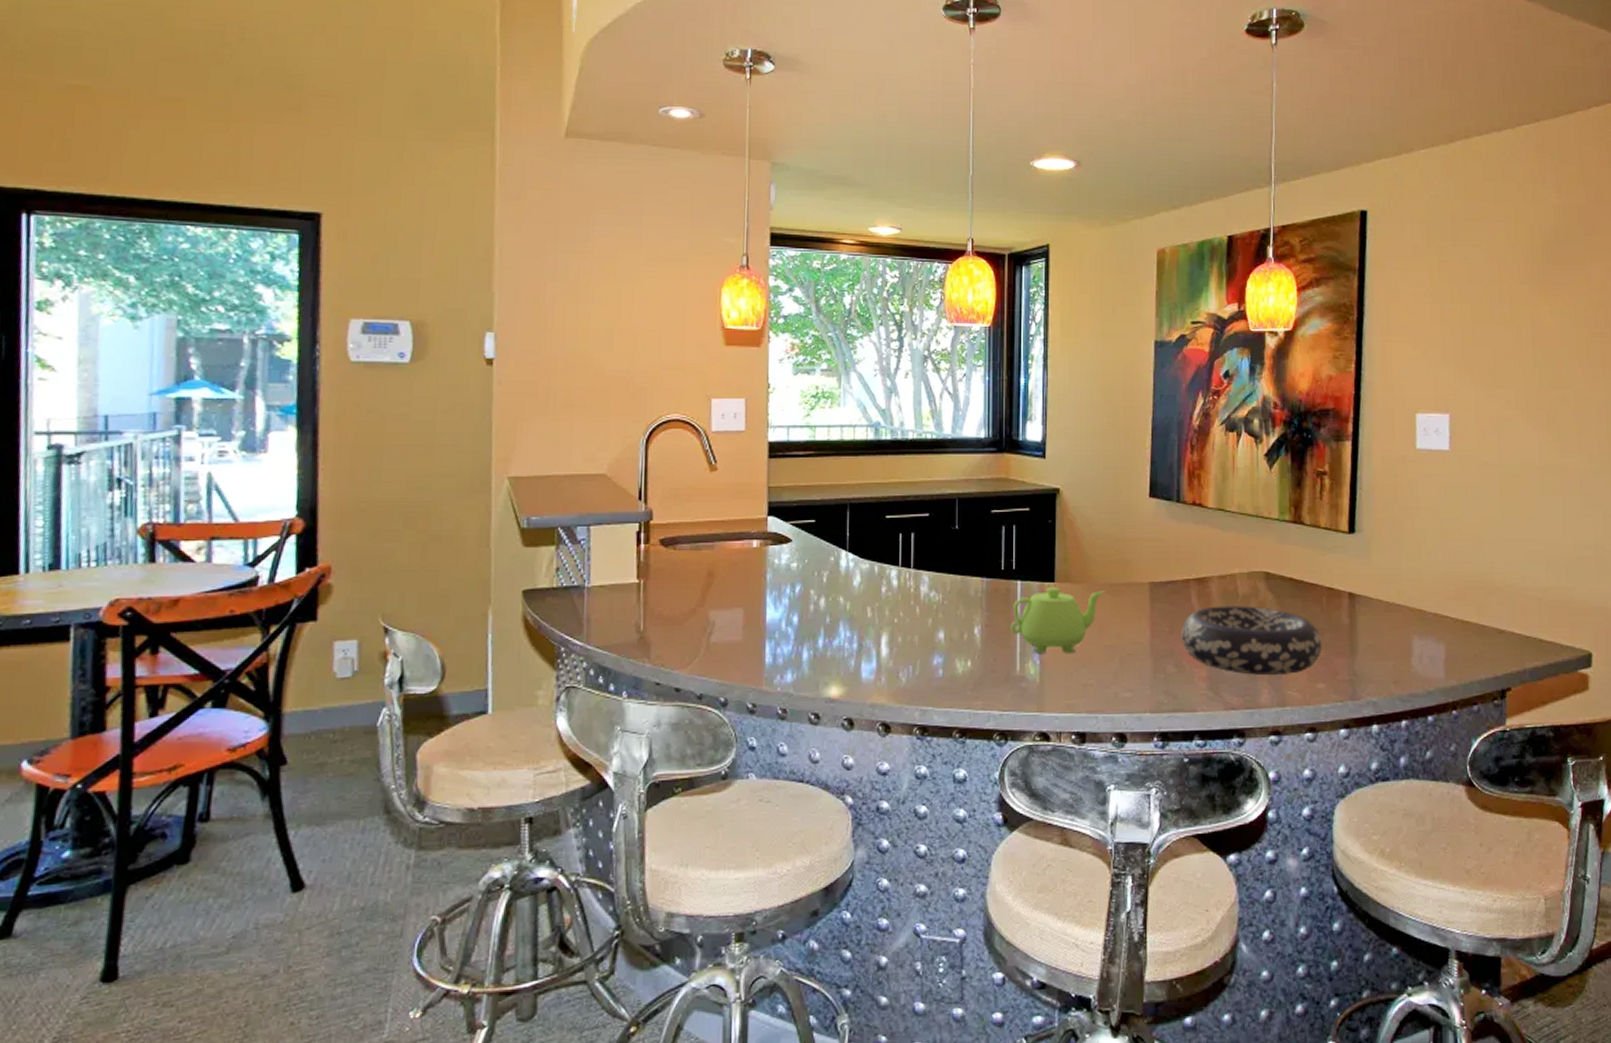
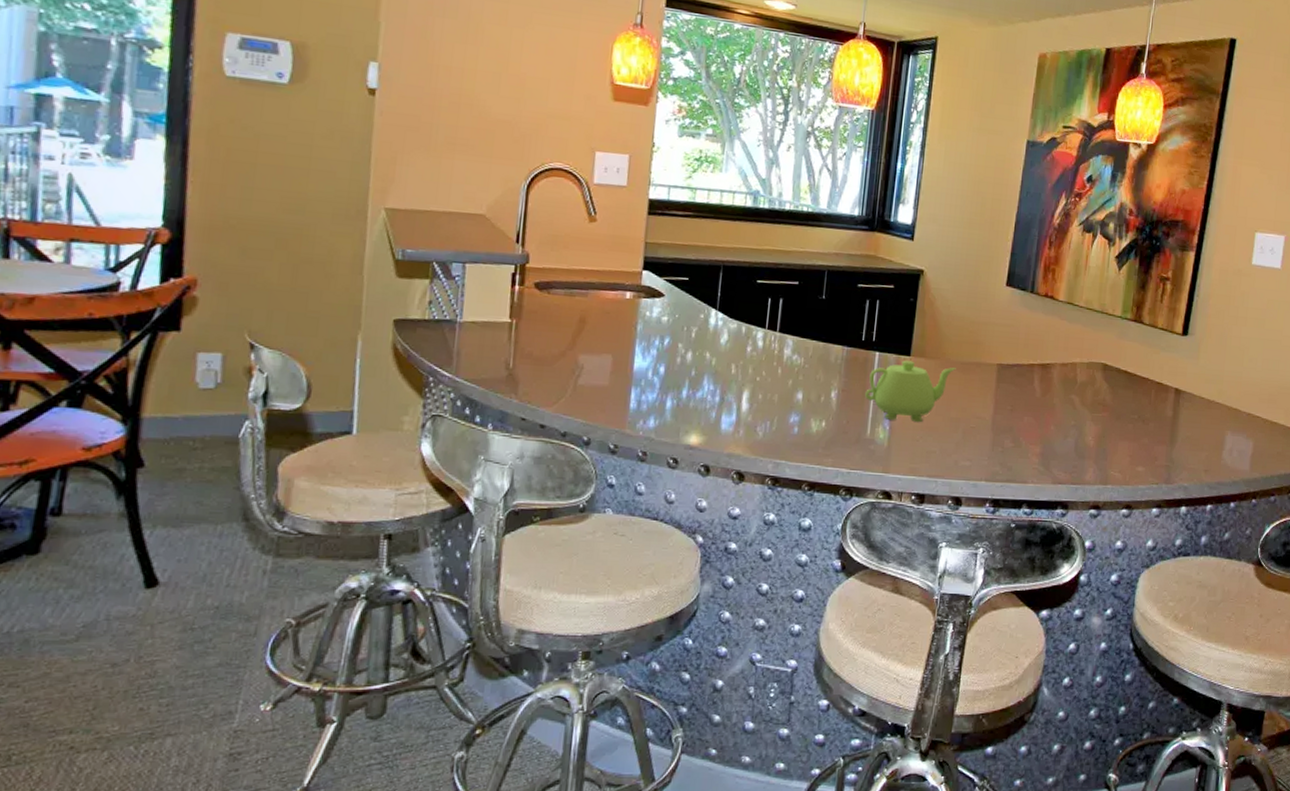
decorative bowl: present [1181,606,1322,675] -> none [1021,390,1146,457]

